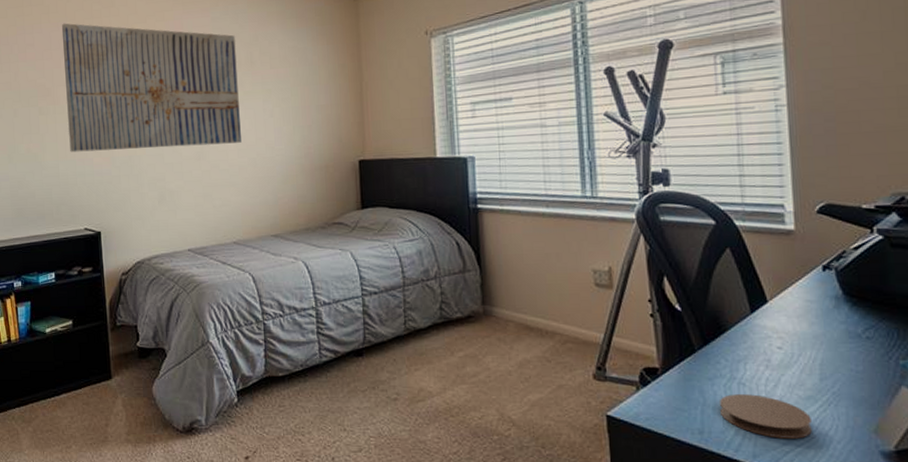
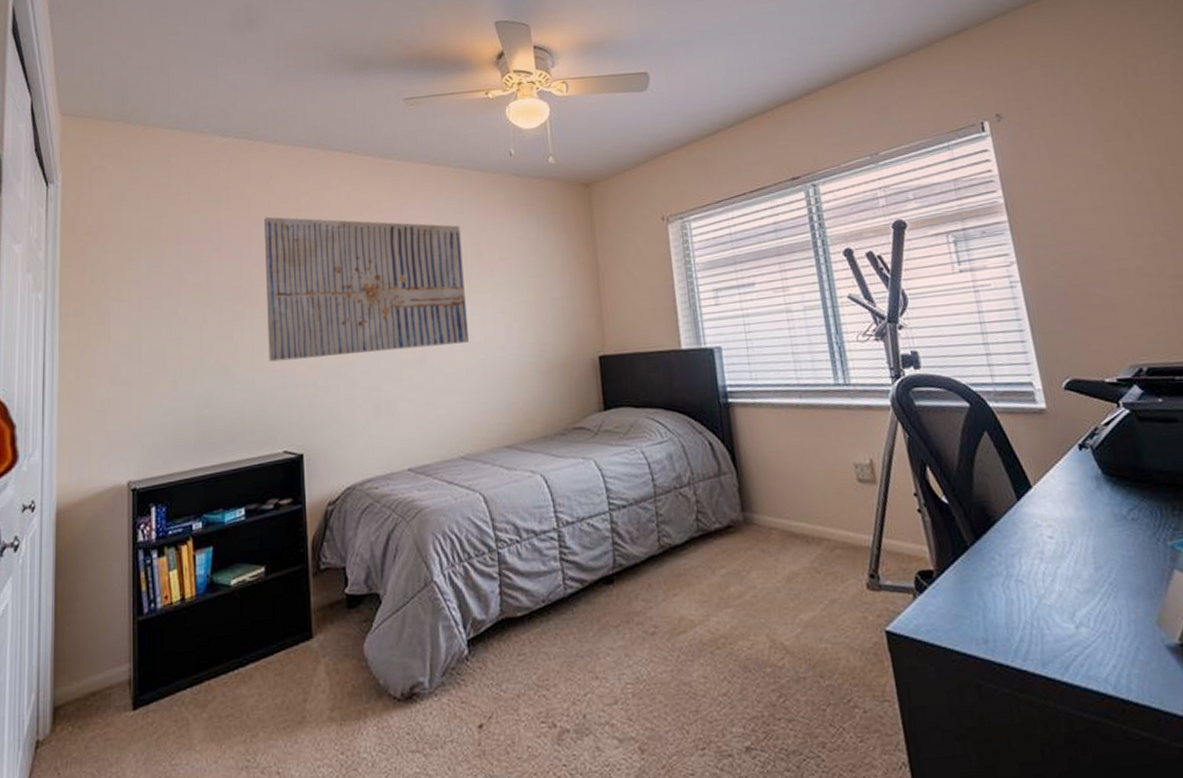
coaster: present [720,394,812,439] -> none [1000,592,1097,641]

